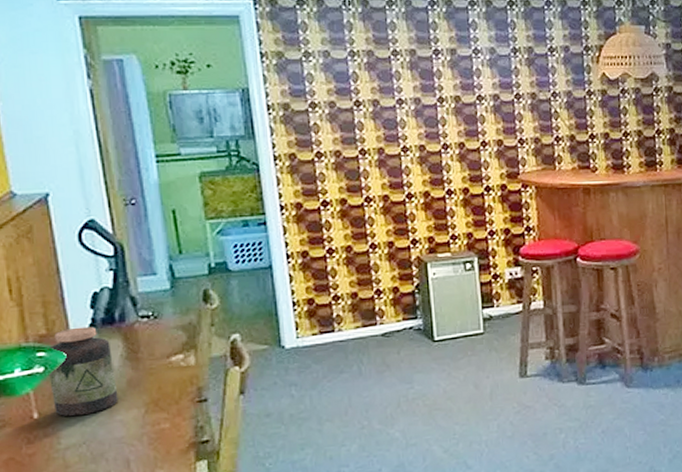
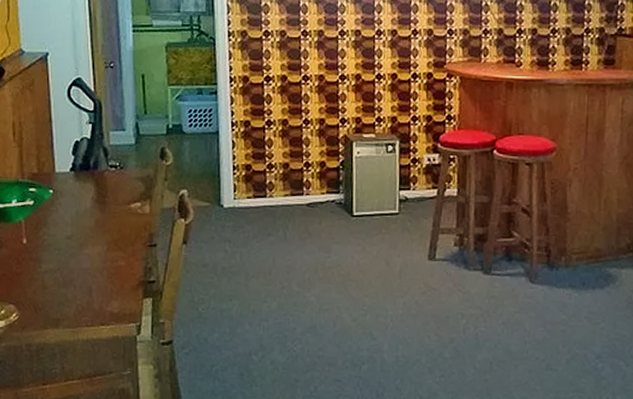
jar: present [47,326,118,417] -> none [37,170,88,246]

